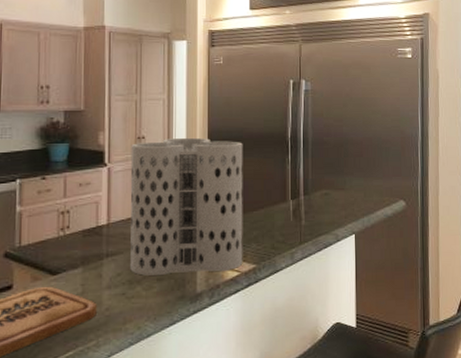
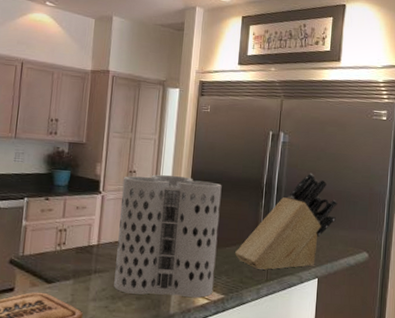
knife block: none [263,121,369,233] -> present [234,173,338,271]

